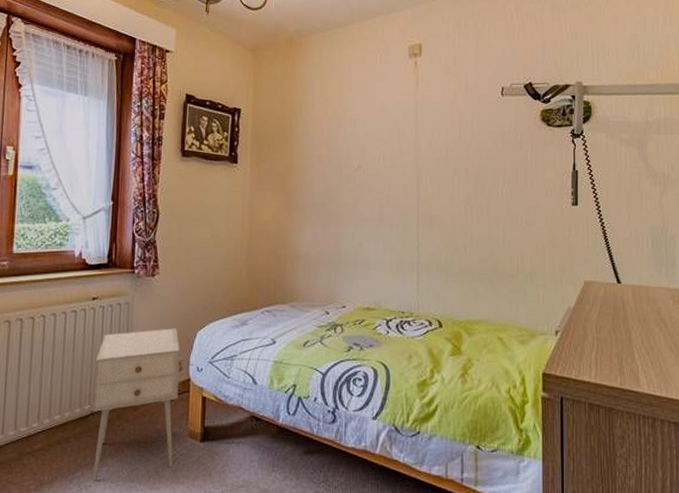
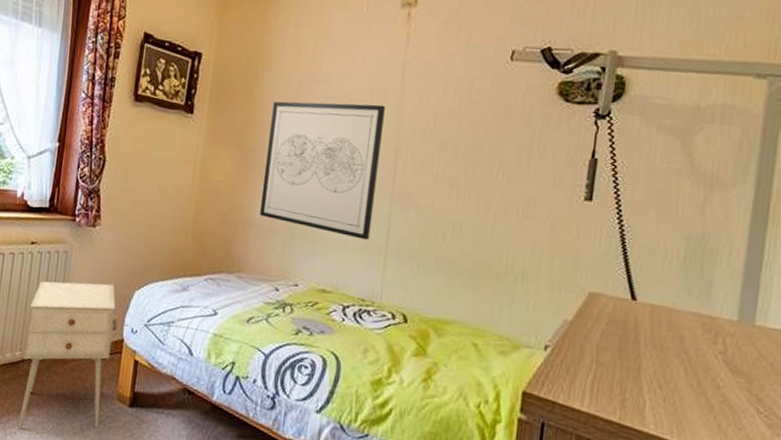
wall art: none [306,141,404,259] -> present [260,101,385,240]

